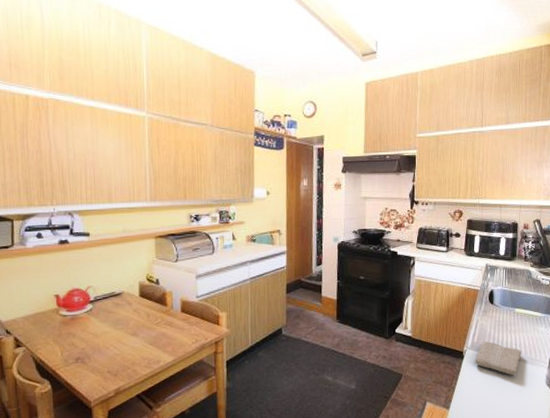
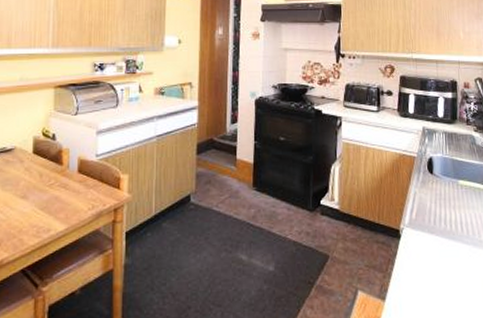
washcloth: present [474,342,522,376] -> none [413,219,469,261]

